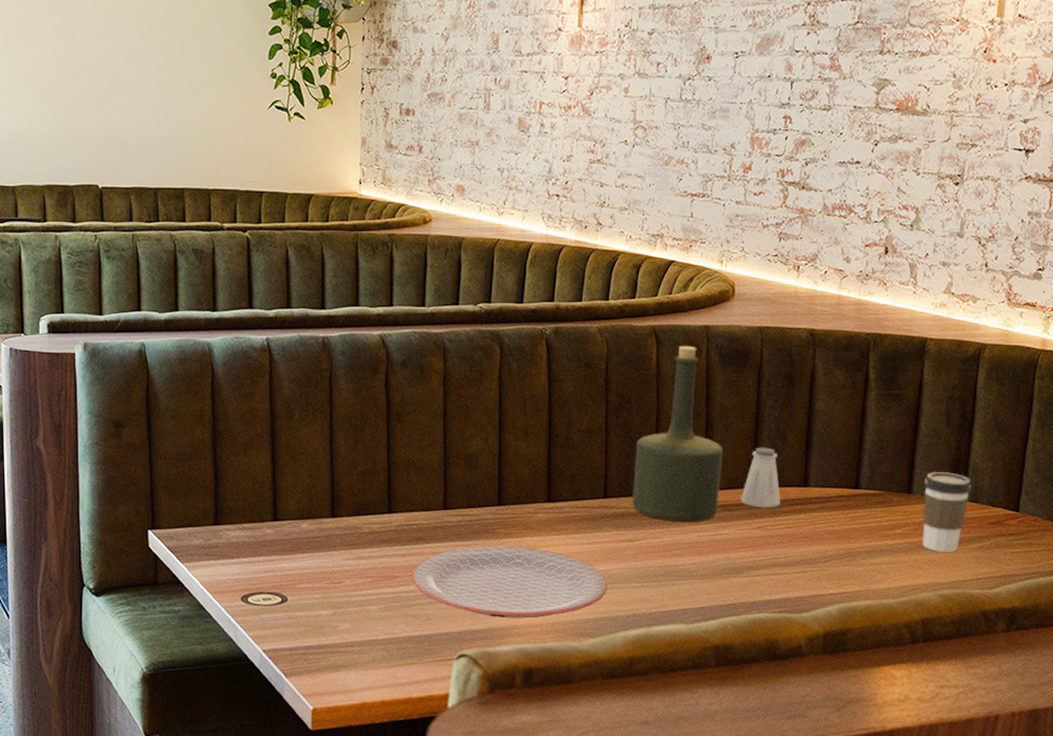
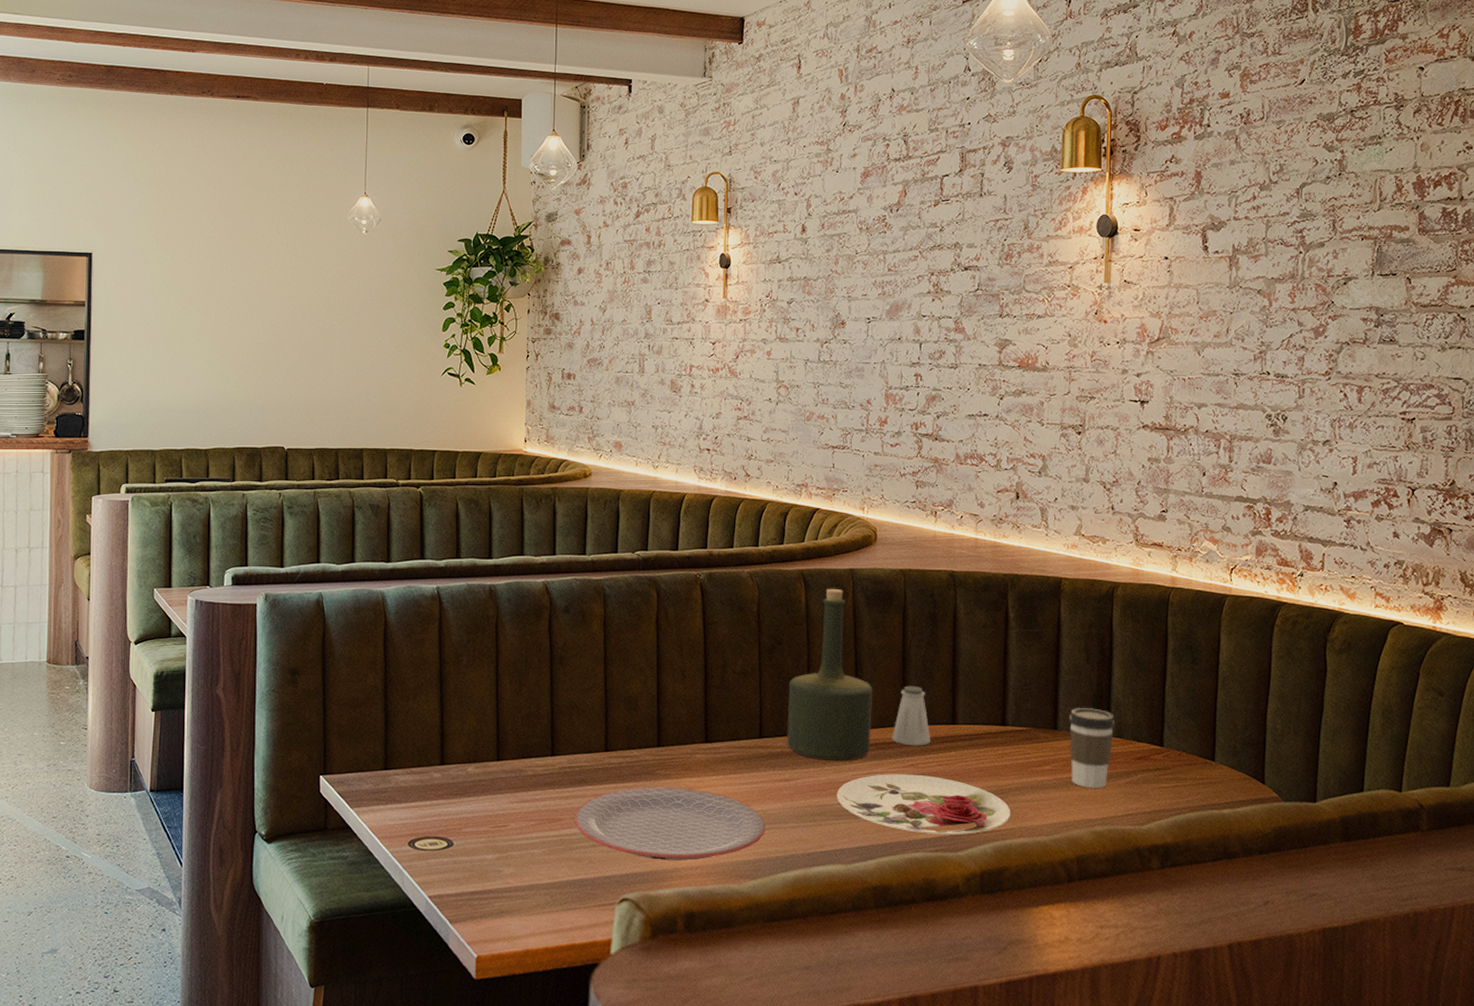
plate: none [681,535,859,596] -> present [837,774,1011,835]

